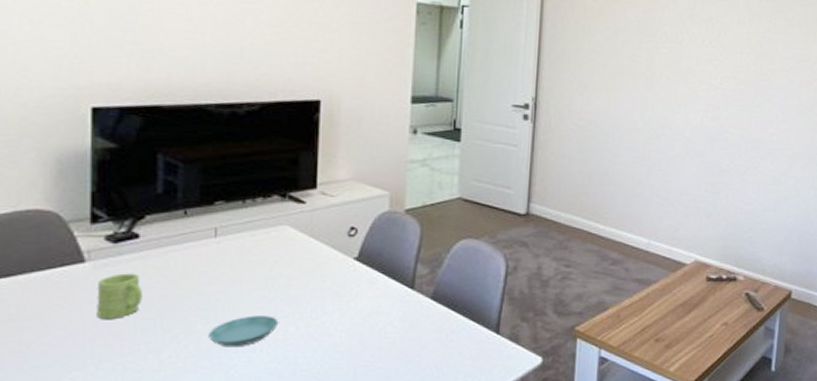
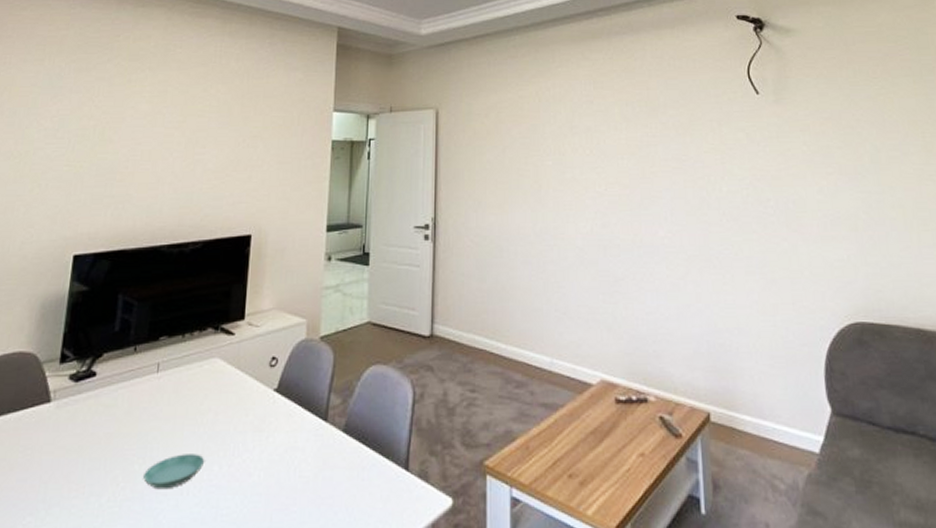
mug: present [97,273,142,320] -> none [53,412,93,461]

